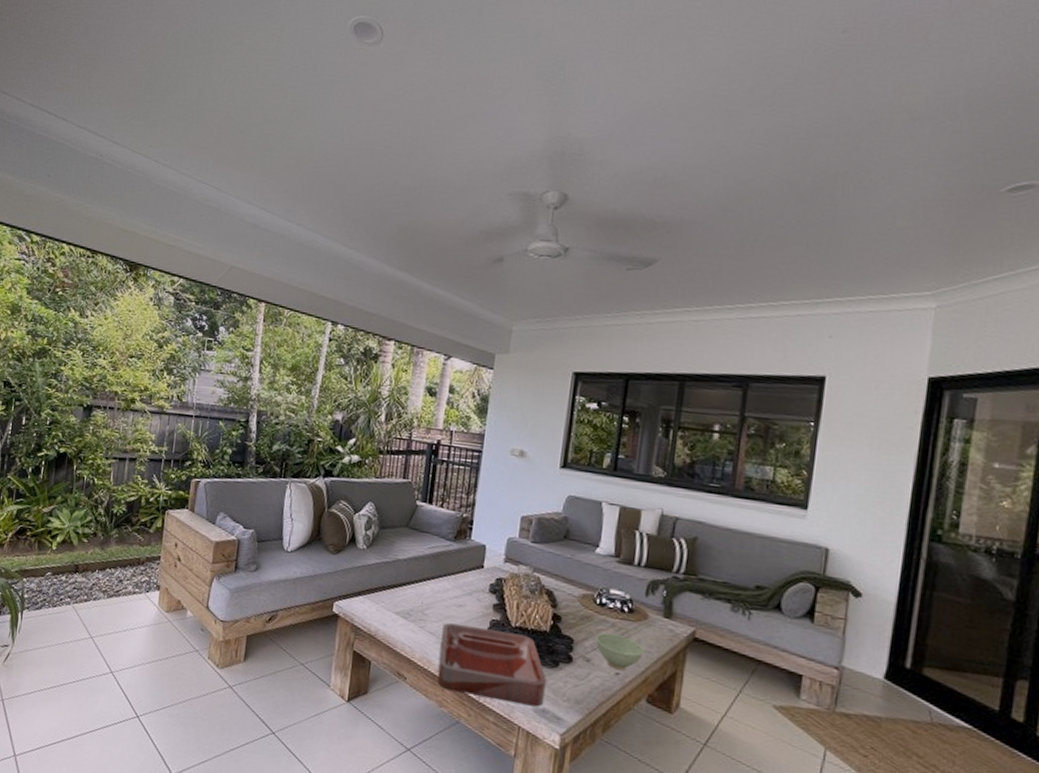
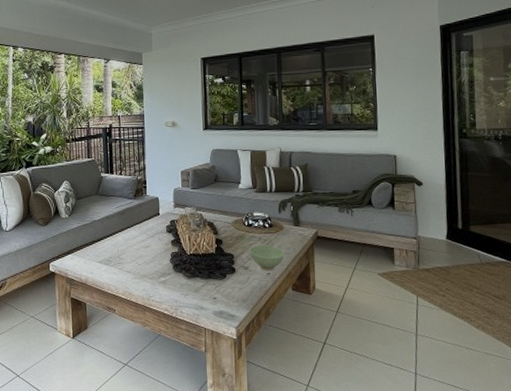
decorative tray: present [437,622,547,707] -> none [136,259,220,313]

